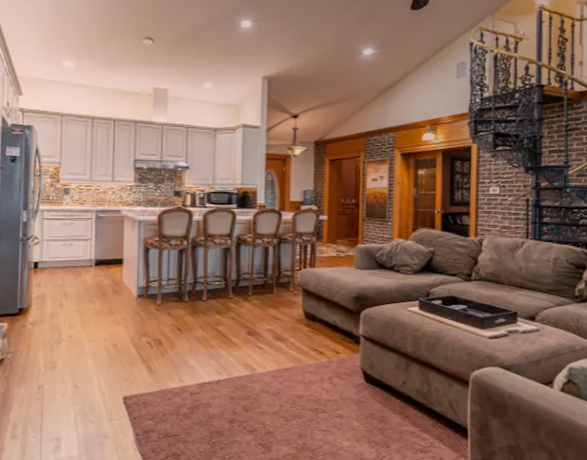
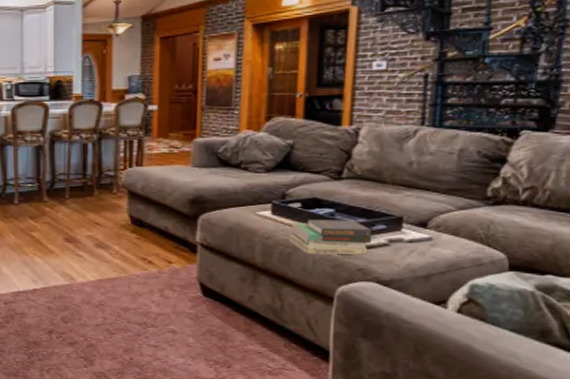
books: none [432,314,496,345] -> present [288,219,372,256]

